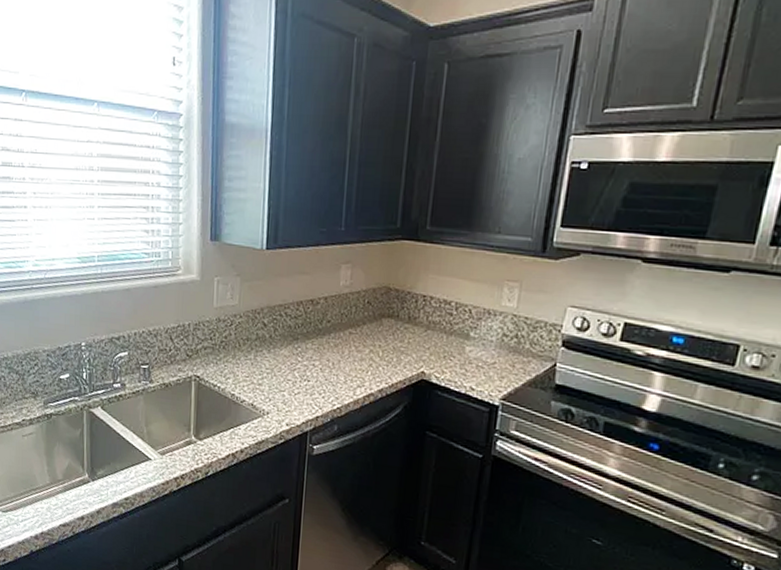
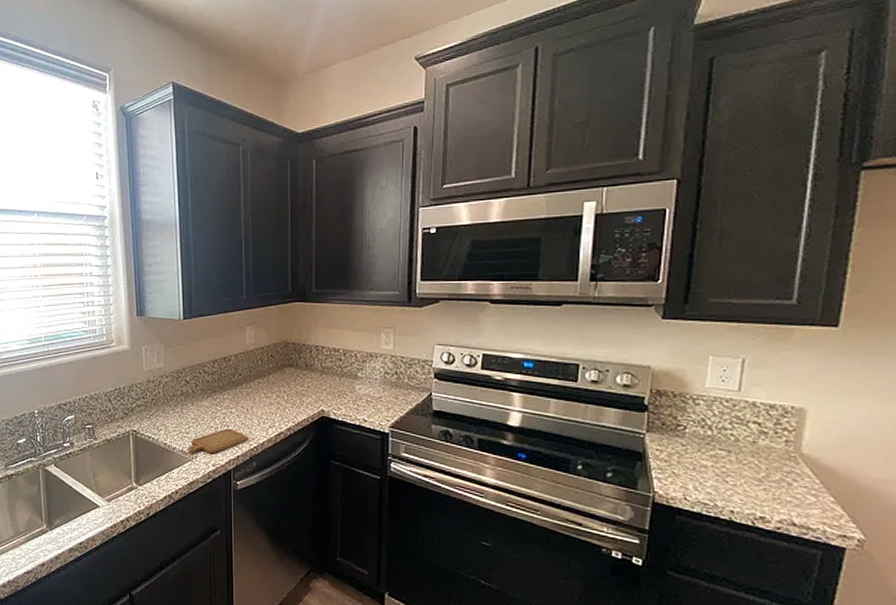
chopping board: none [259,383,332,411] -> present [188,428,248,454]

